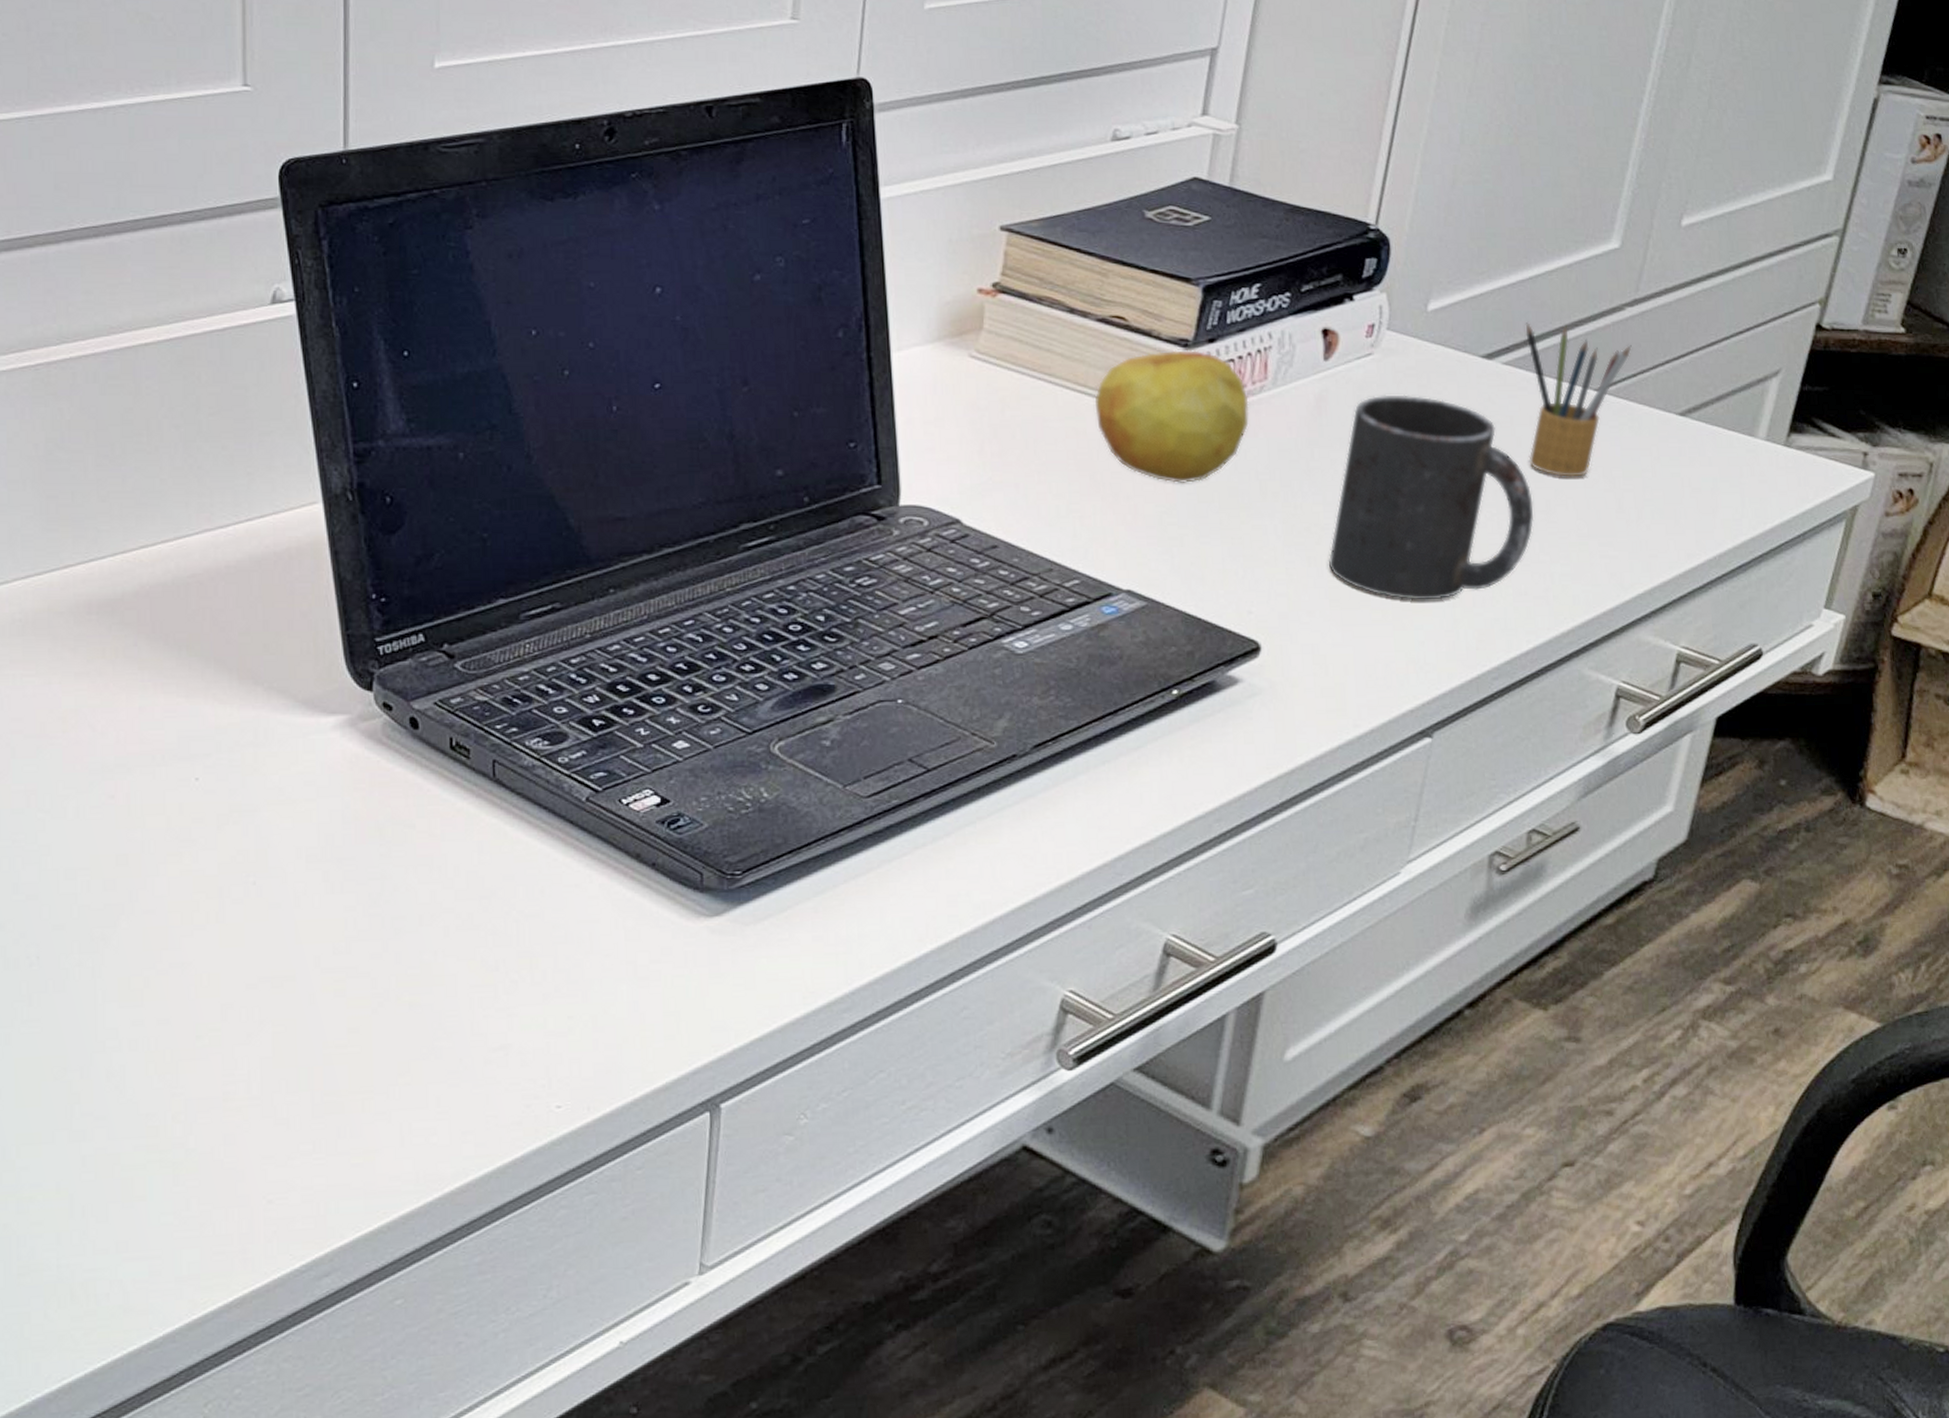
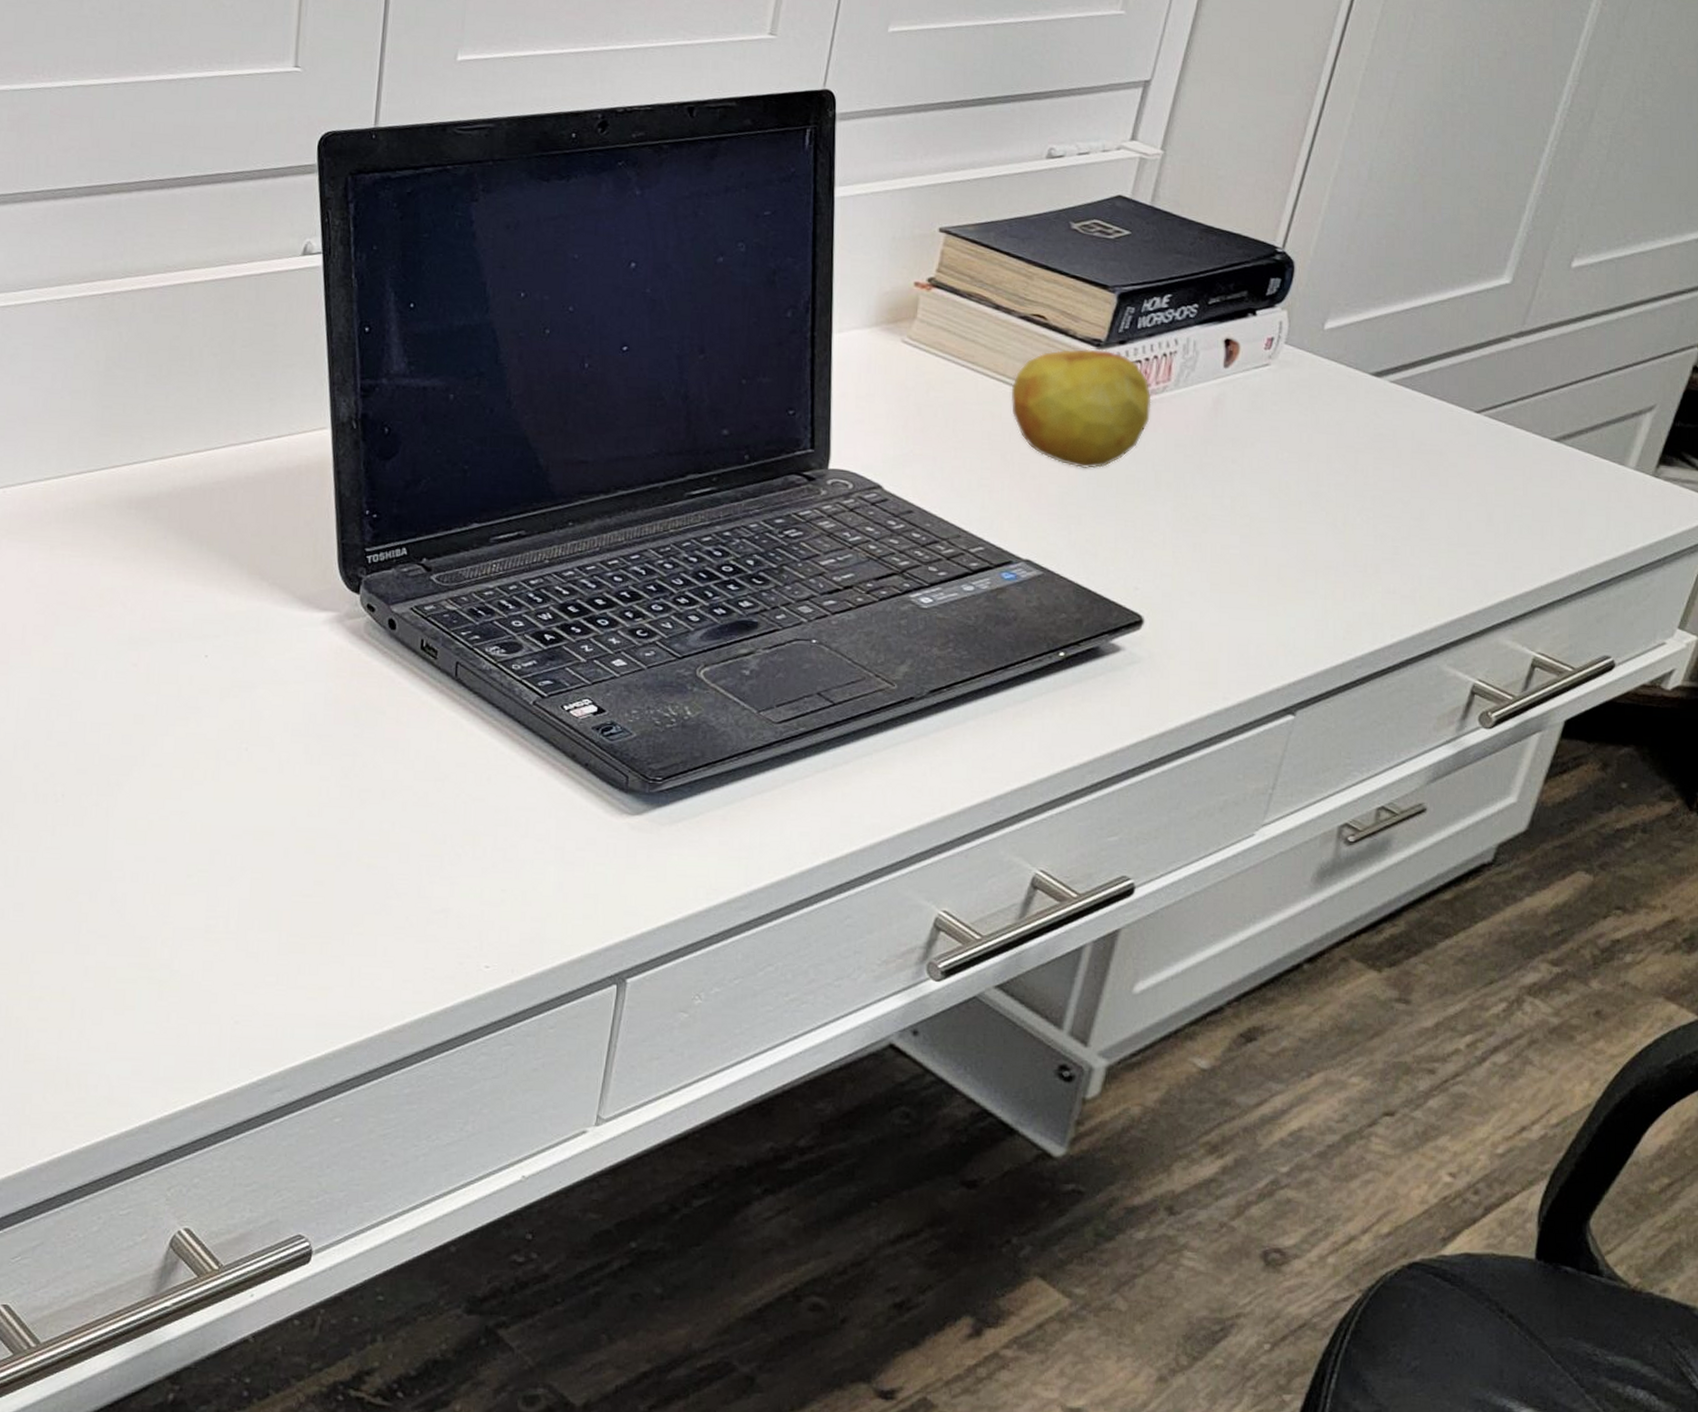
mug: present [1328,395,1534,601] -> none [1212,402,1408,592]
pencil box: present [1525,321,1632,477] -> none [1407,345,1514,490]

